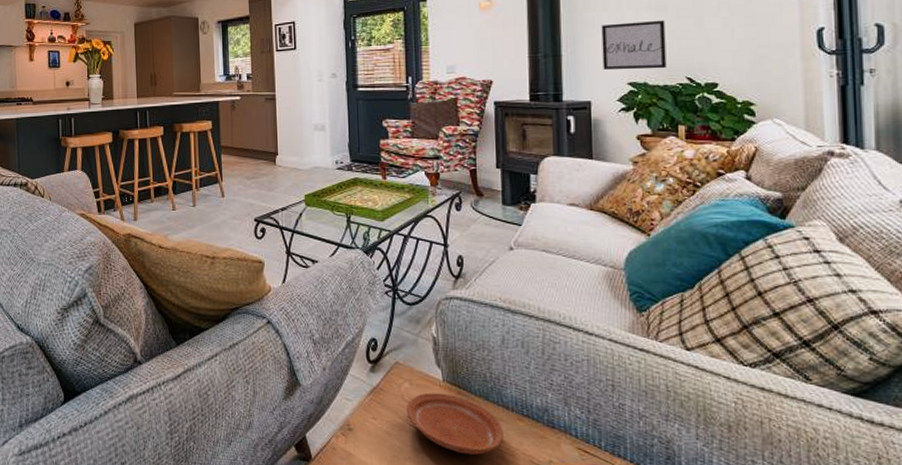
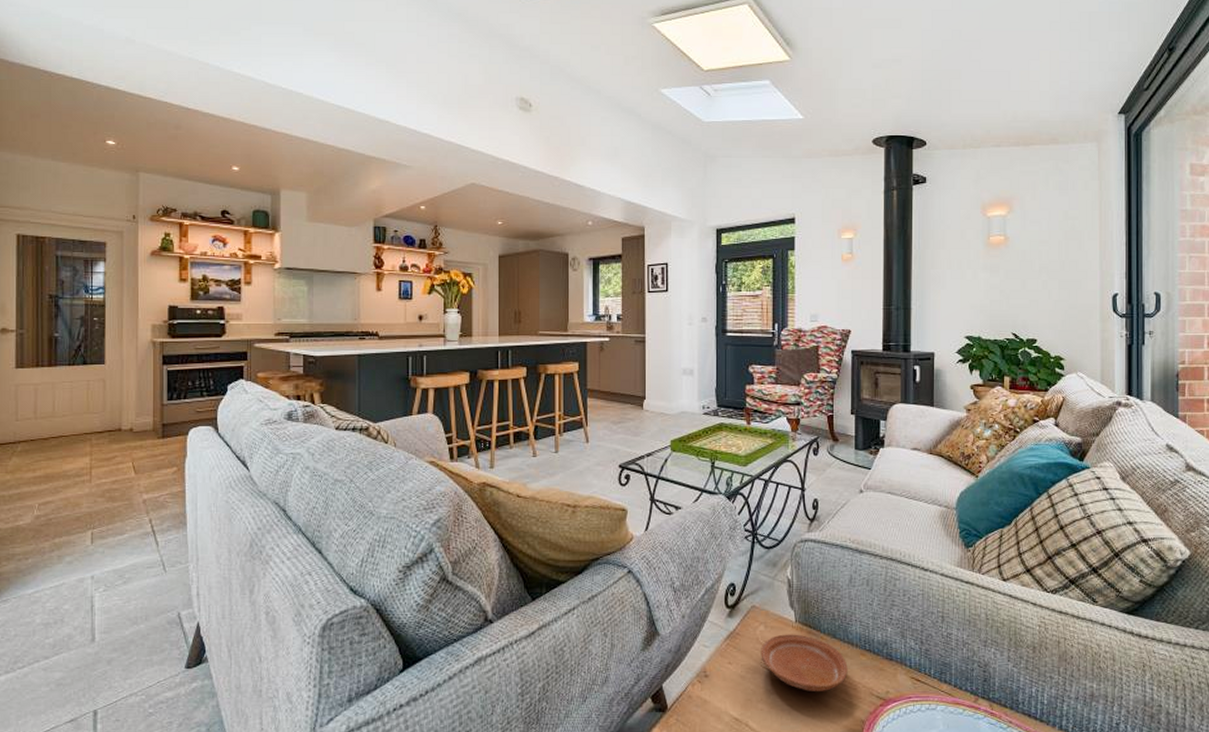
wall art: present [601,20,667,70] -> none [945,280,997,325]

